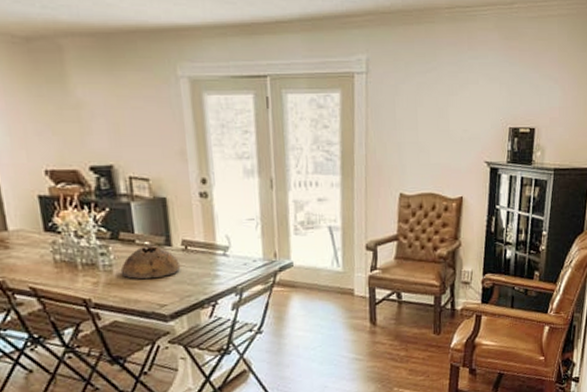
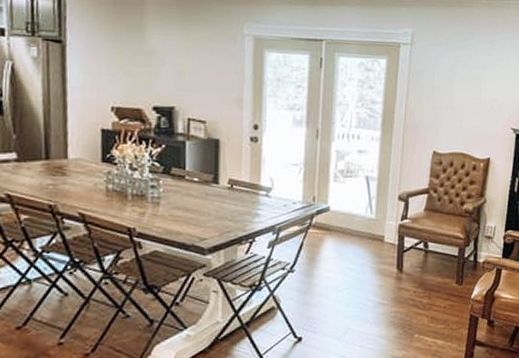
bowl: present [120,245,181,280] -> none [167,181,225,213]

